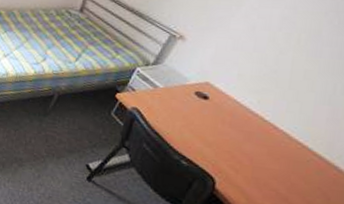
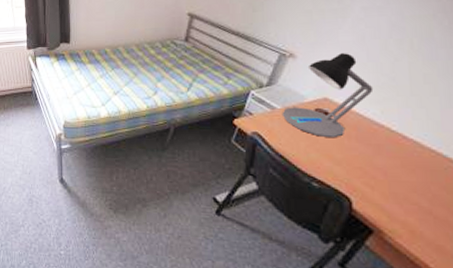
desk lamp: none [163,40,255,122] -> present [281,53,374,138]

